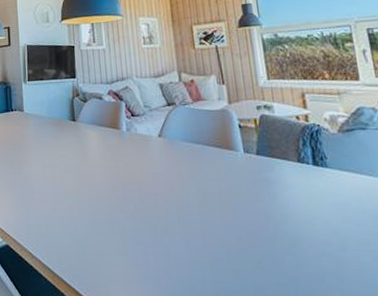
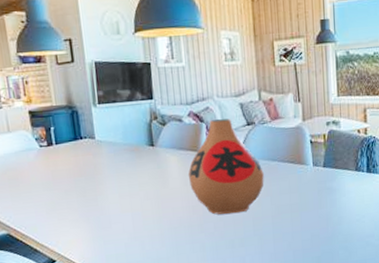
vase: none [107,98,188,197] -> present [187,119,264,215]

